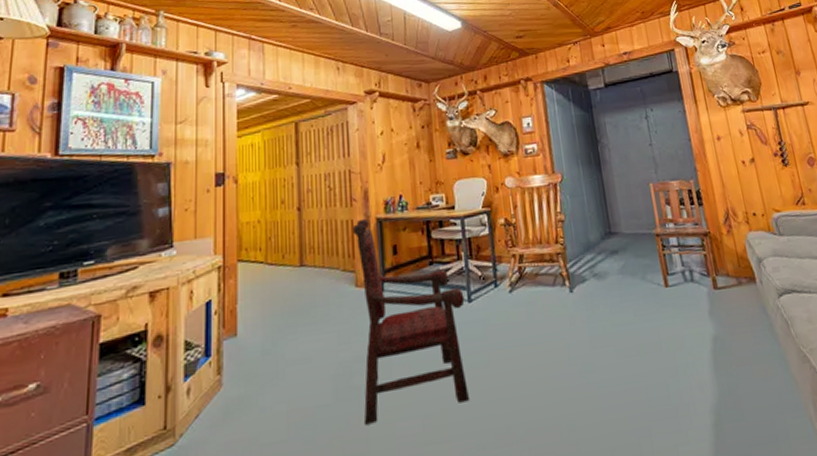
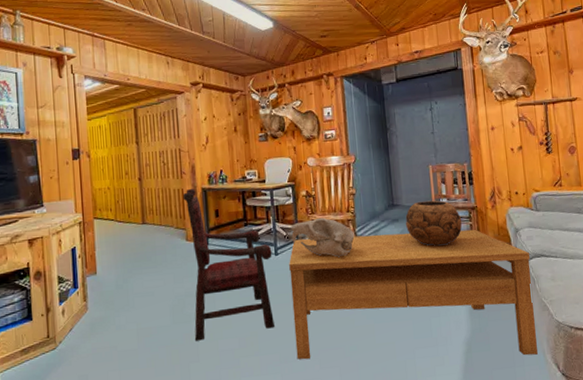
animal skull: none [486,251,566,302] -> present [290,217,355,257]
coffee table: none [486,260,805,445] -> present [289,229,539,360]
decorative bowl: none [626,226,695,284] -> present [405,200,463,247]

